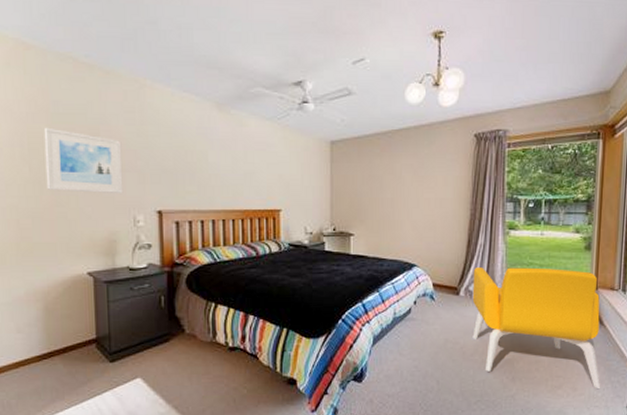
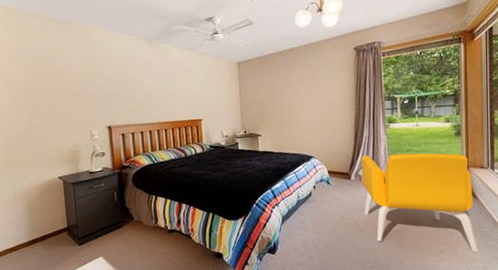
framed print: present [43,127,124,195] -> none [21,69,82,116]

